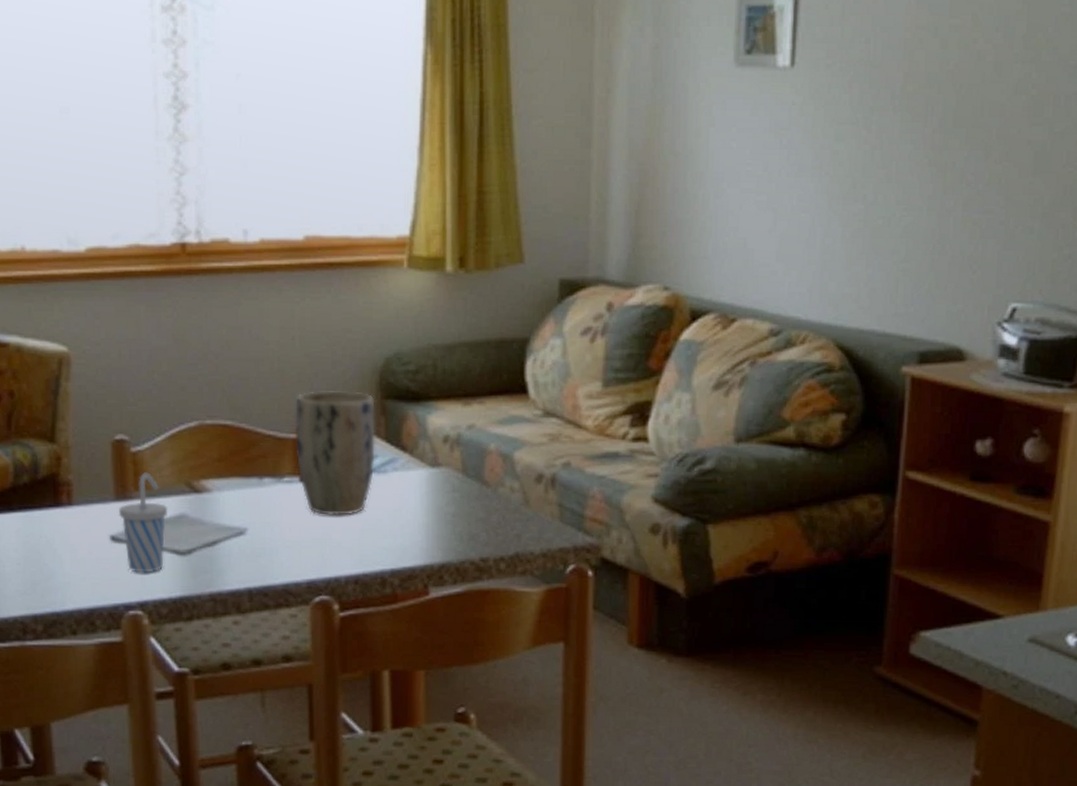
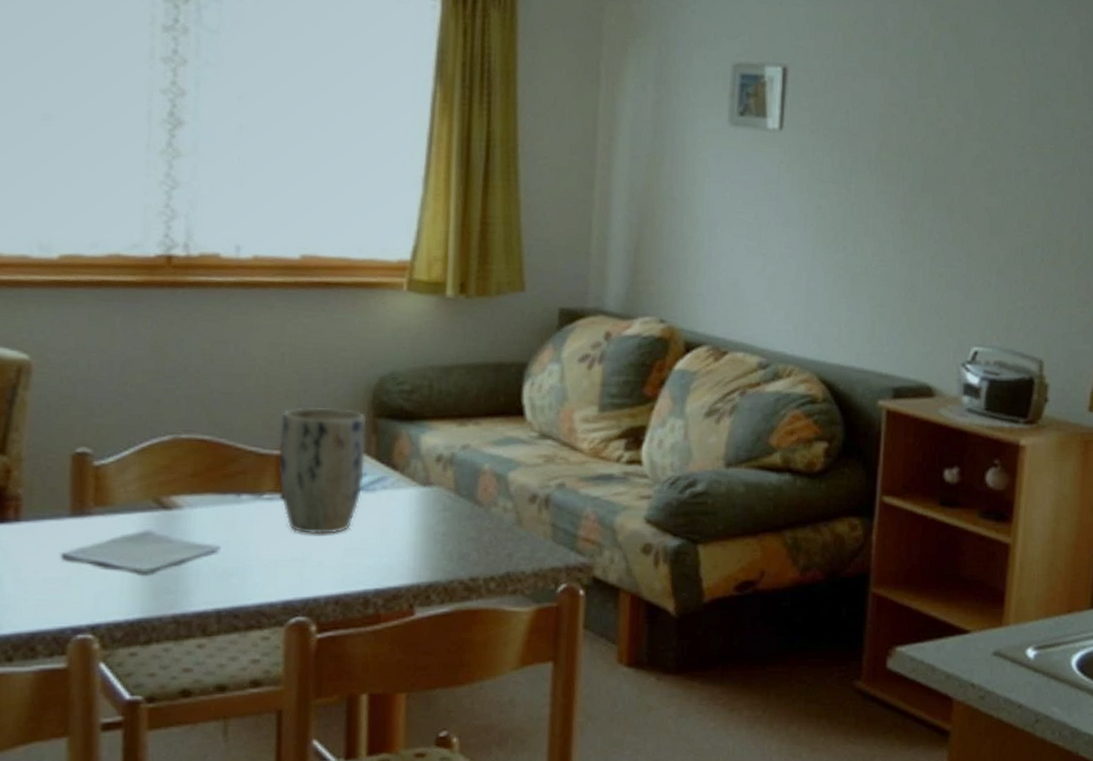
cup: present [118,472,168,573] -> none [73,487,132,594]

